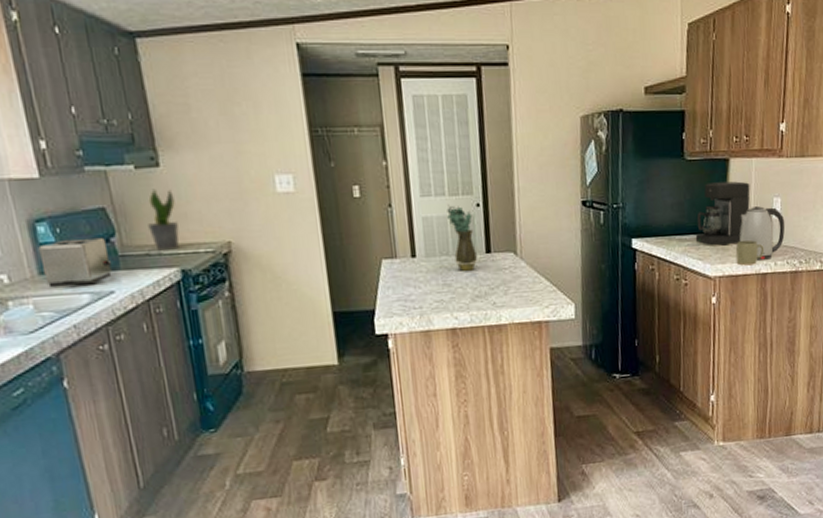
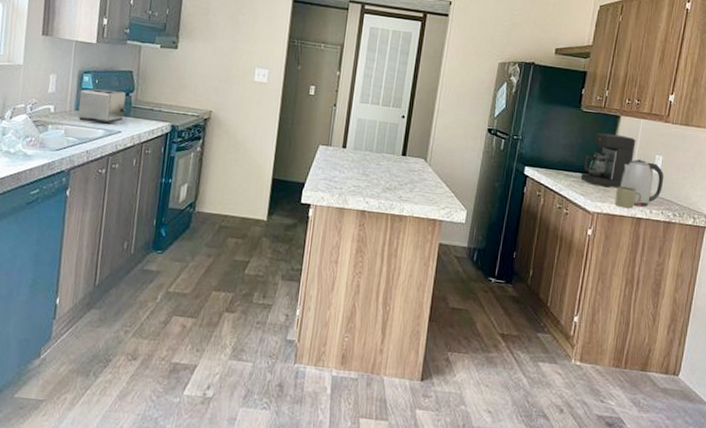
potted plant: present [148,189,180,251] -> none [157,63,182,110]
vase: present [447,205,477,271] -> none [376,113,397,167]

